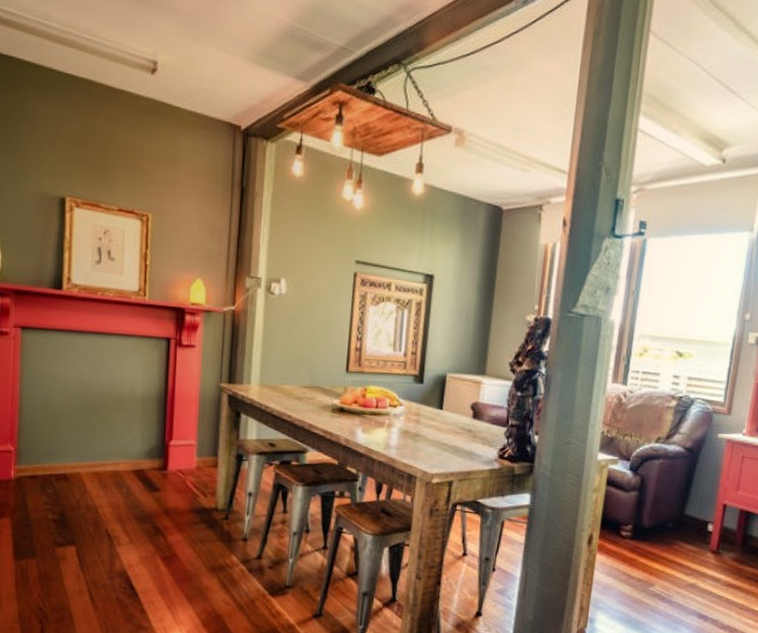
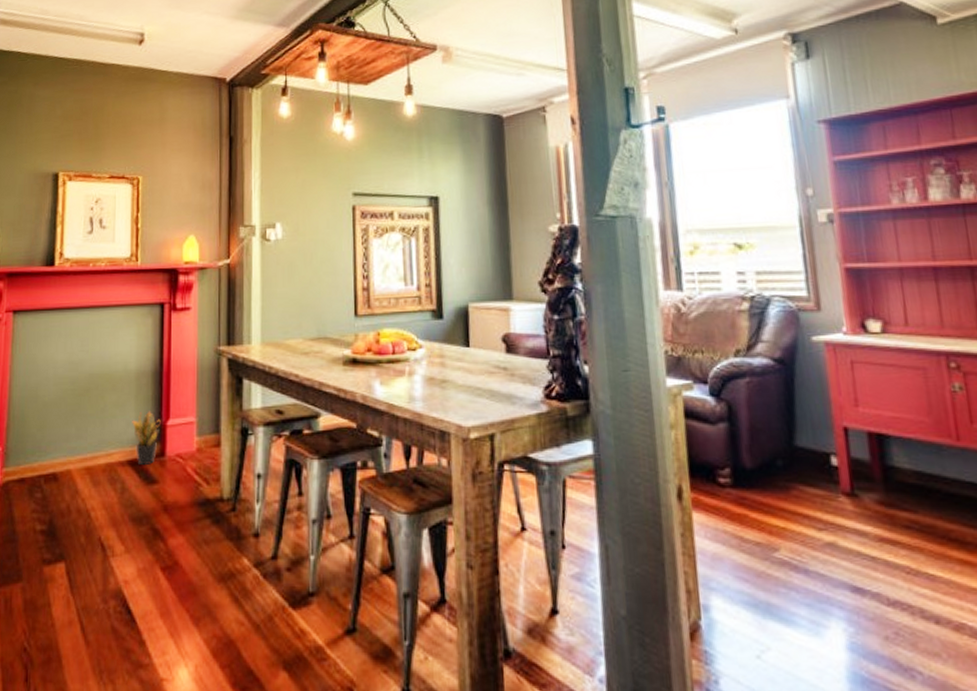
potted plant: none [137,431,164,476] -> present [132,411,161,466]

